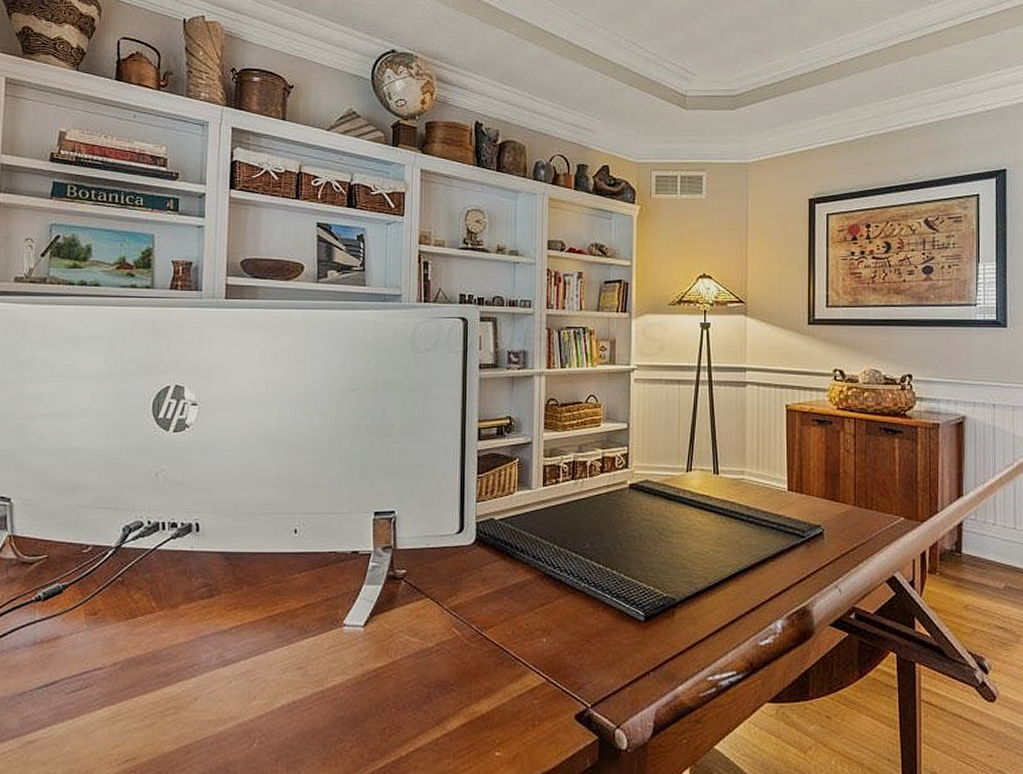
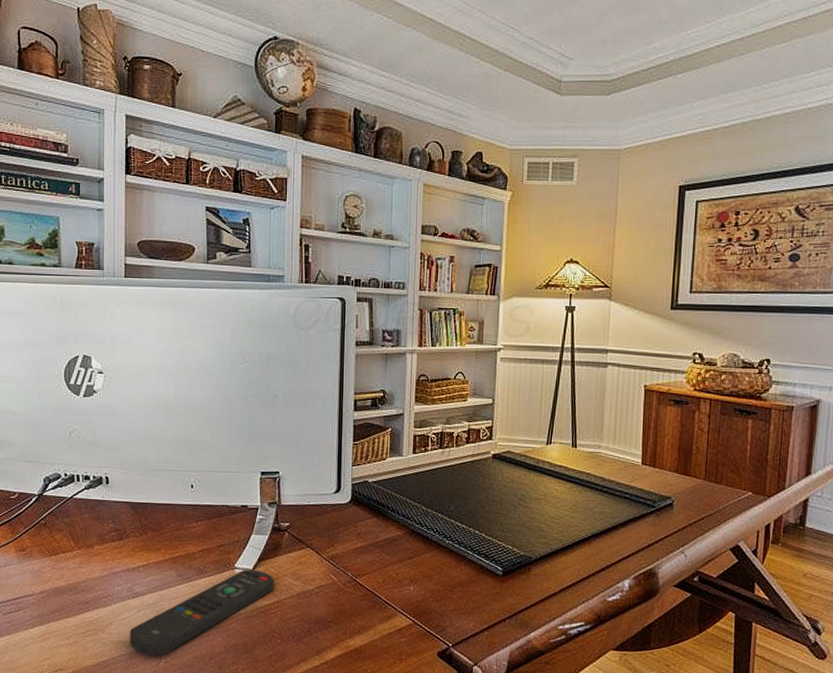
remote control: none [218,626,388,737] -> present [130,569,274,657]

